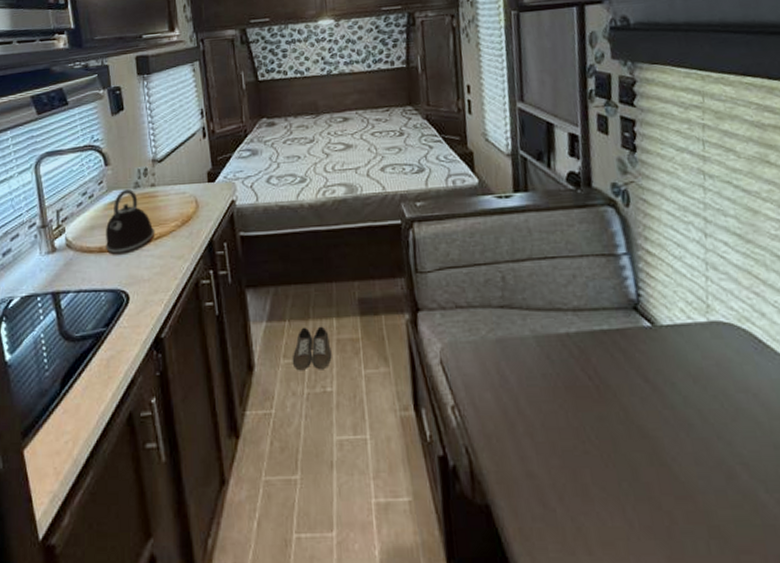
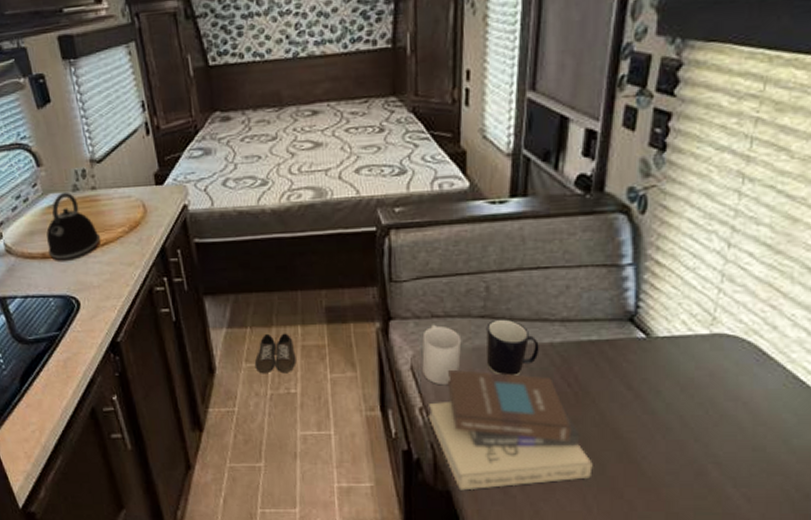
cup: none [449,315,487,381] -> present [422,324,462,386]
books: none [460,362,627,504] -> present [428,369,593,491]
mug: none [506,309,558,370] -> present [486,319,539,377]

